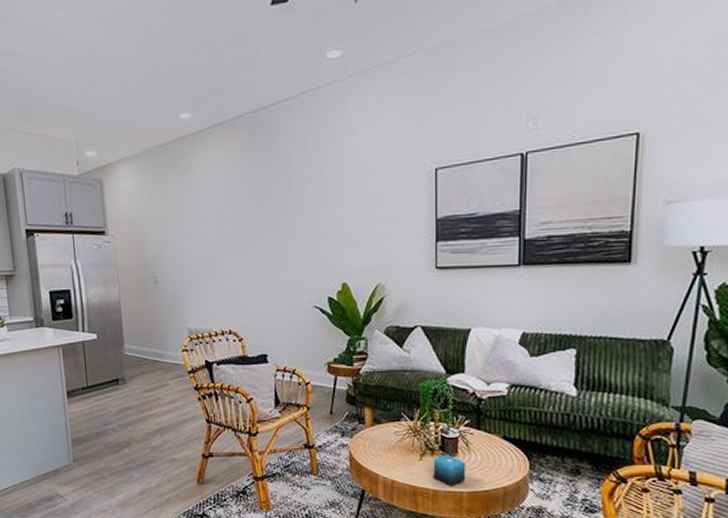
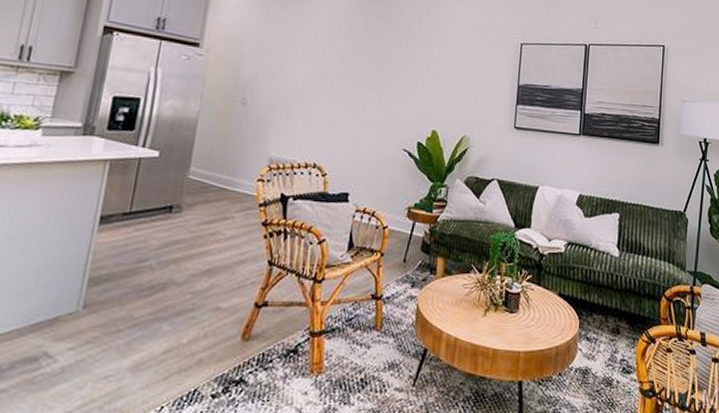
candle: present [433,454,466,487] -> none [494,310,525,346]

